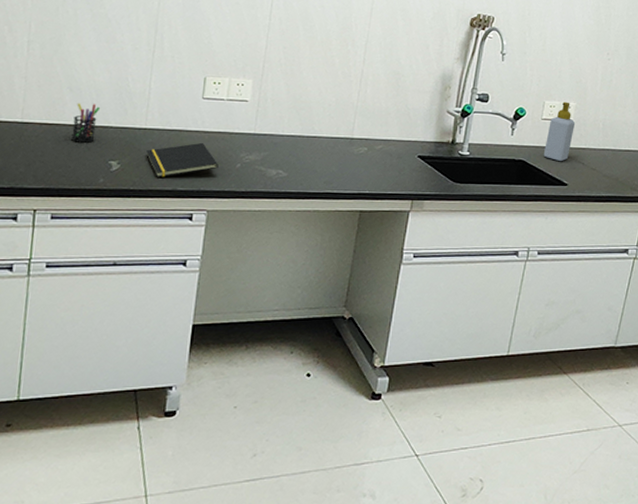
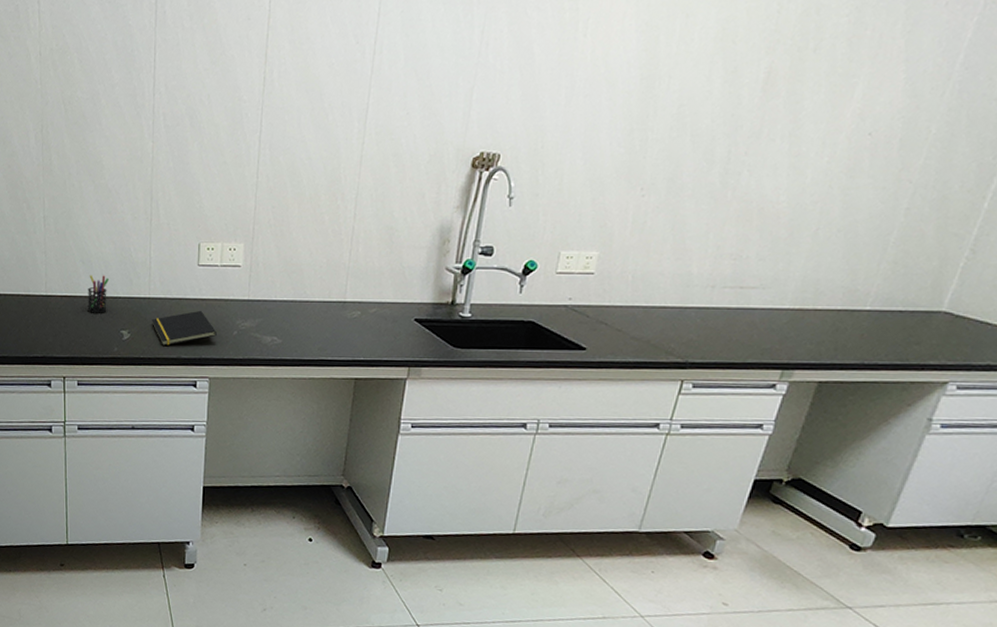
soap bottle: present [543,101,576,161] -> none [557,251,598,321]

